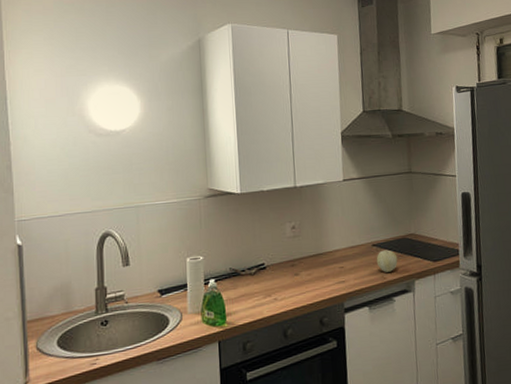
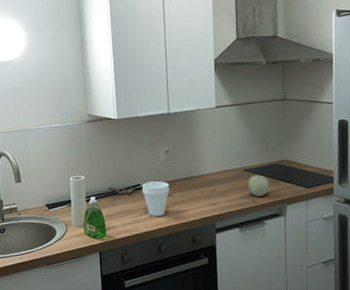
cup: none [266,259,296,299] -> present [142,181,170,217]

